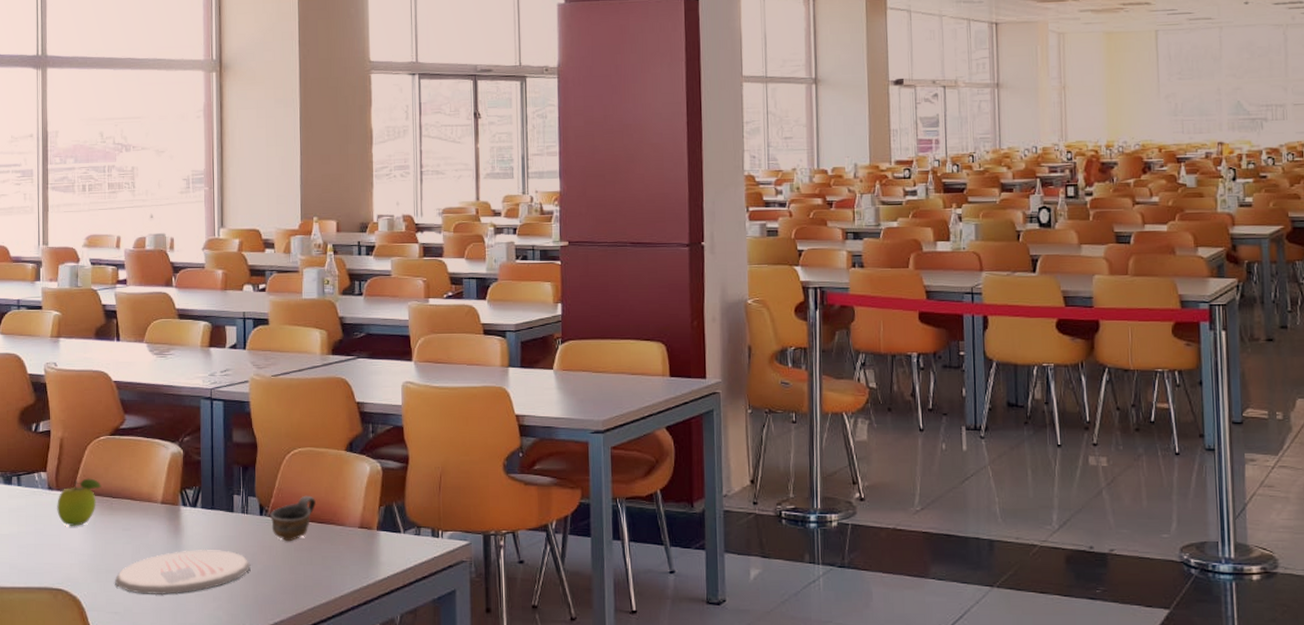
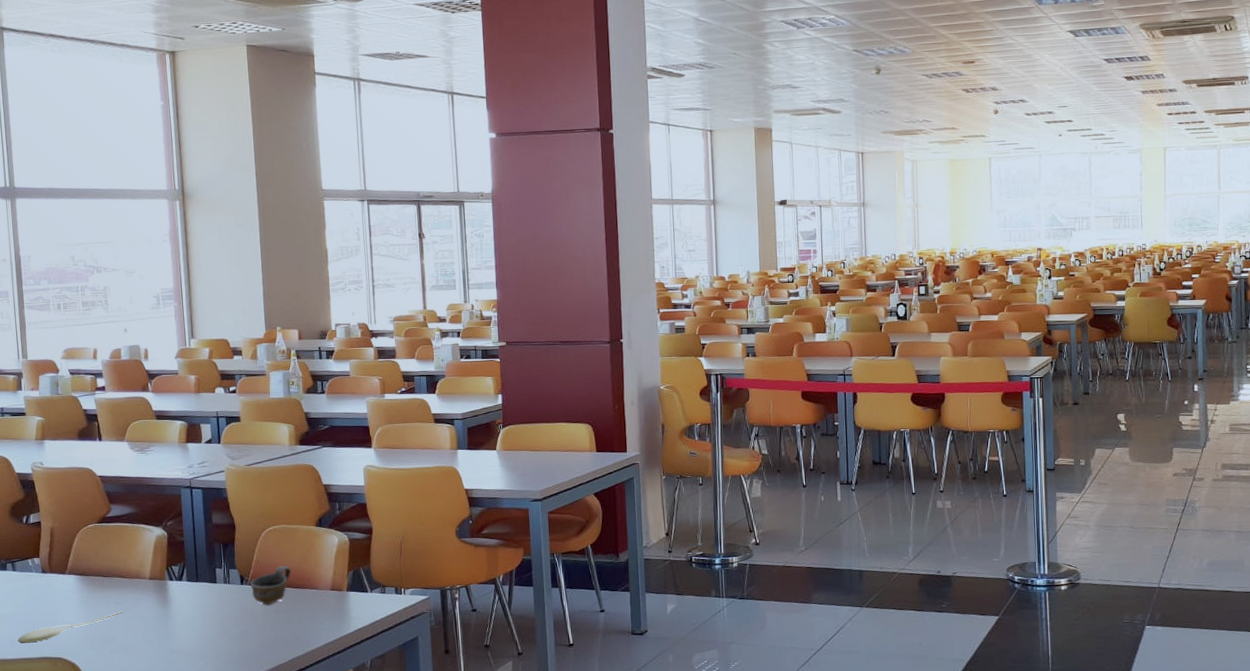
spoon: none [18,539,131,570] -> present [17,612,123,643]
fruit: present [57,478,101,527] -> none [51,561,92,604]
plate: present [114,549,251,596] -> none [109,615,235,657]

